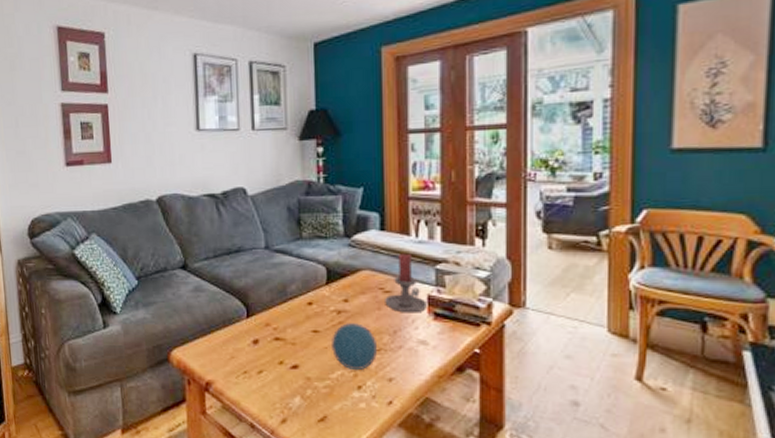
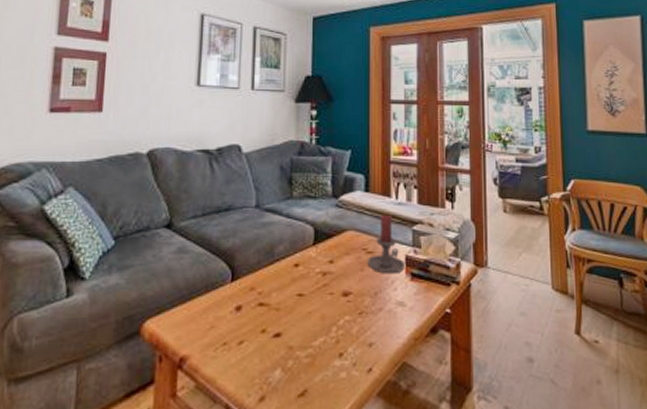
decorative orb: present [330,323,378,371] -> none [314,285,360,337]

